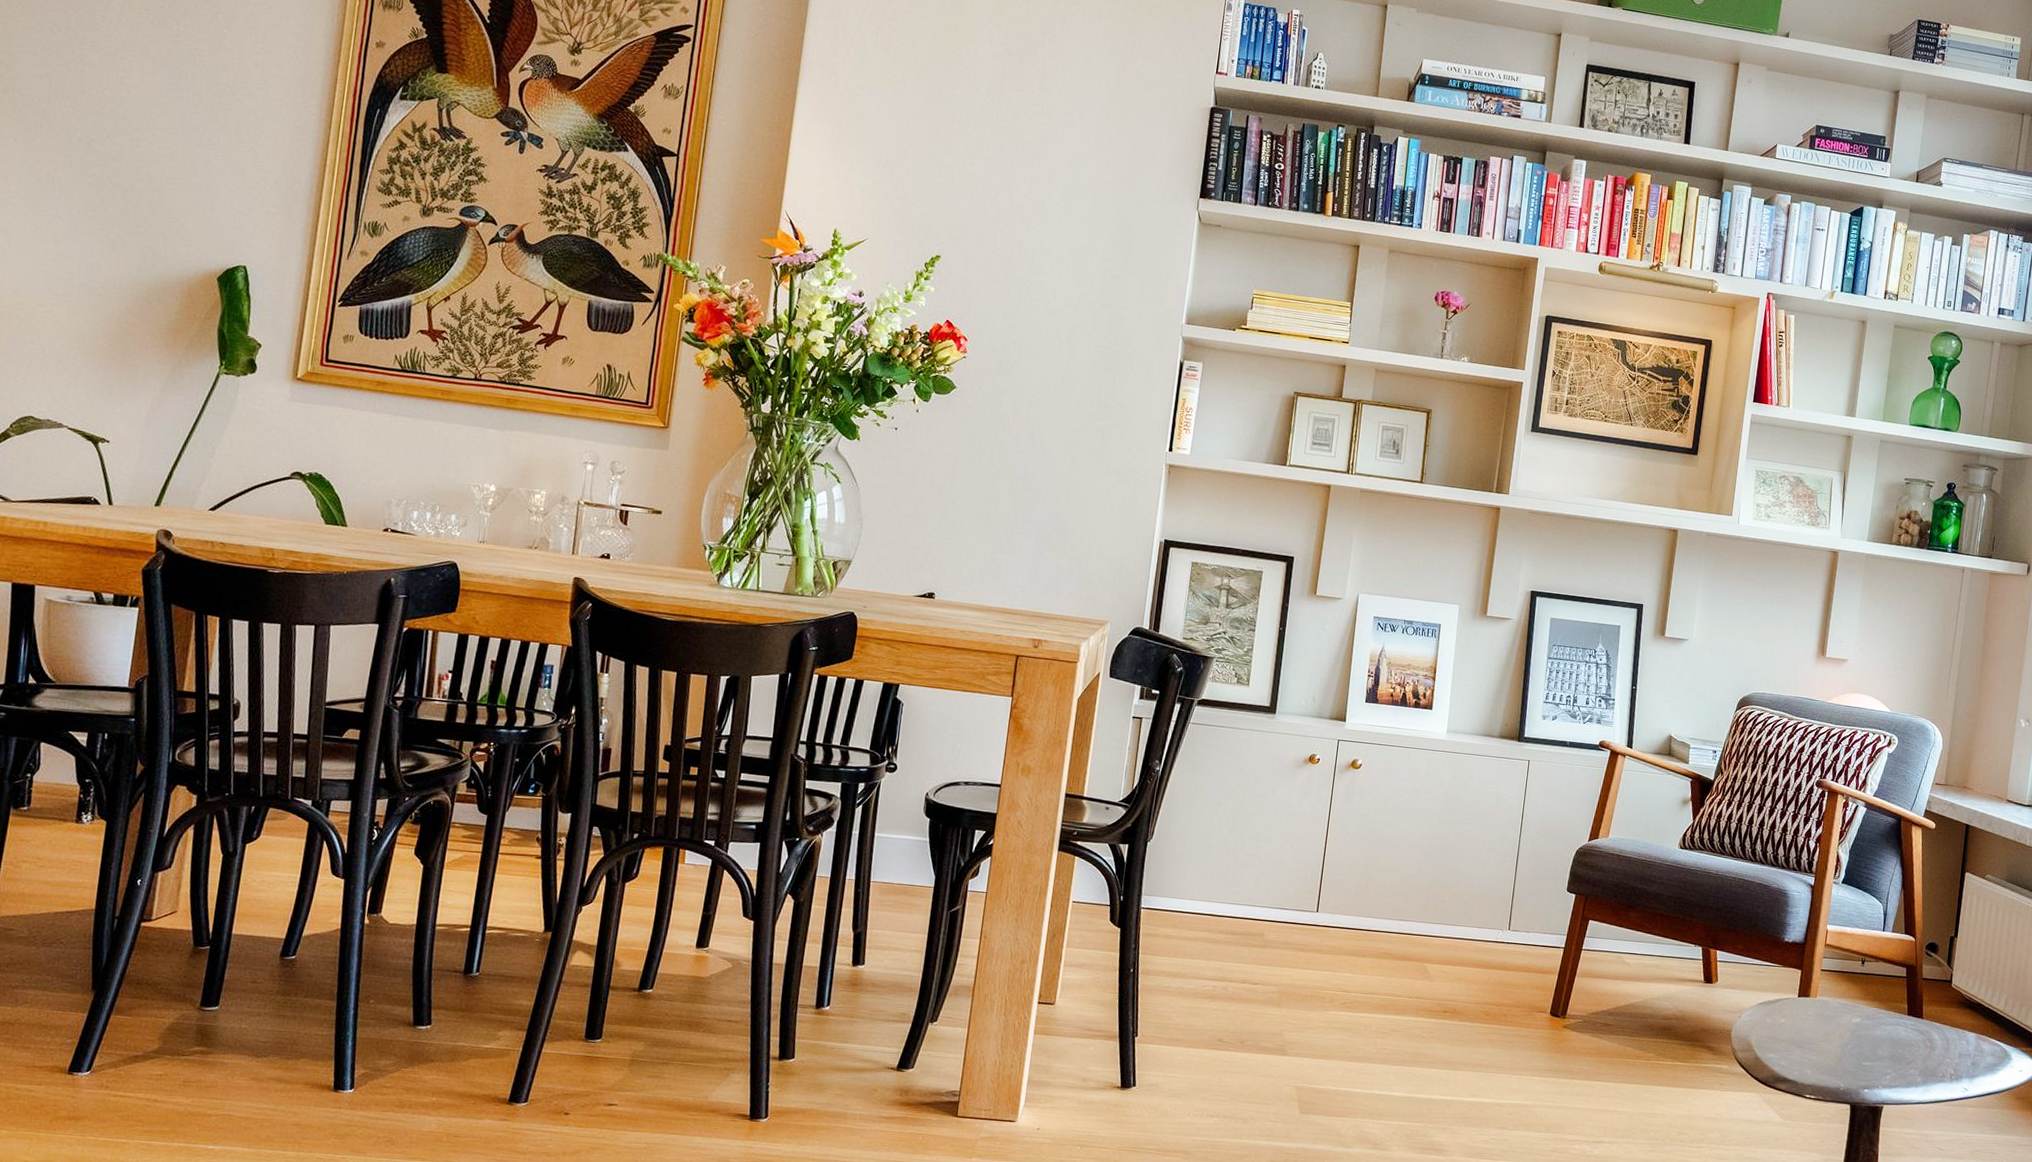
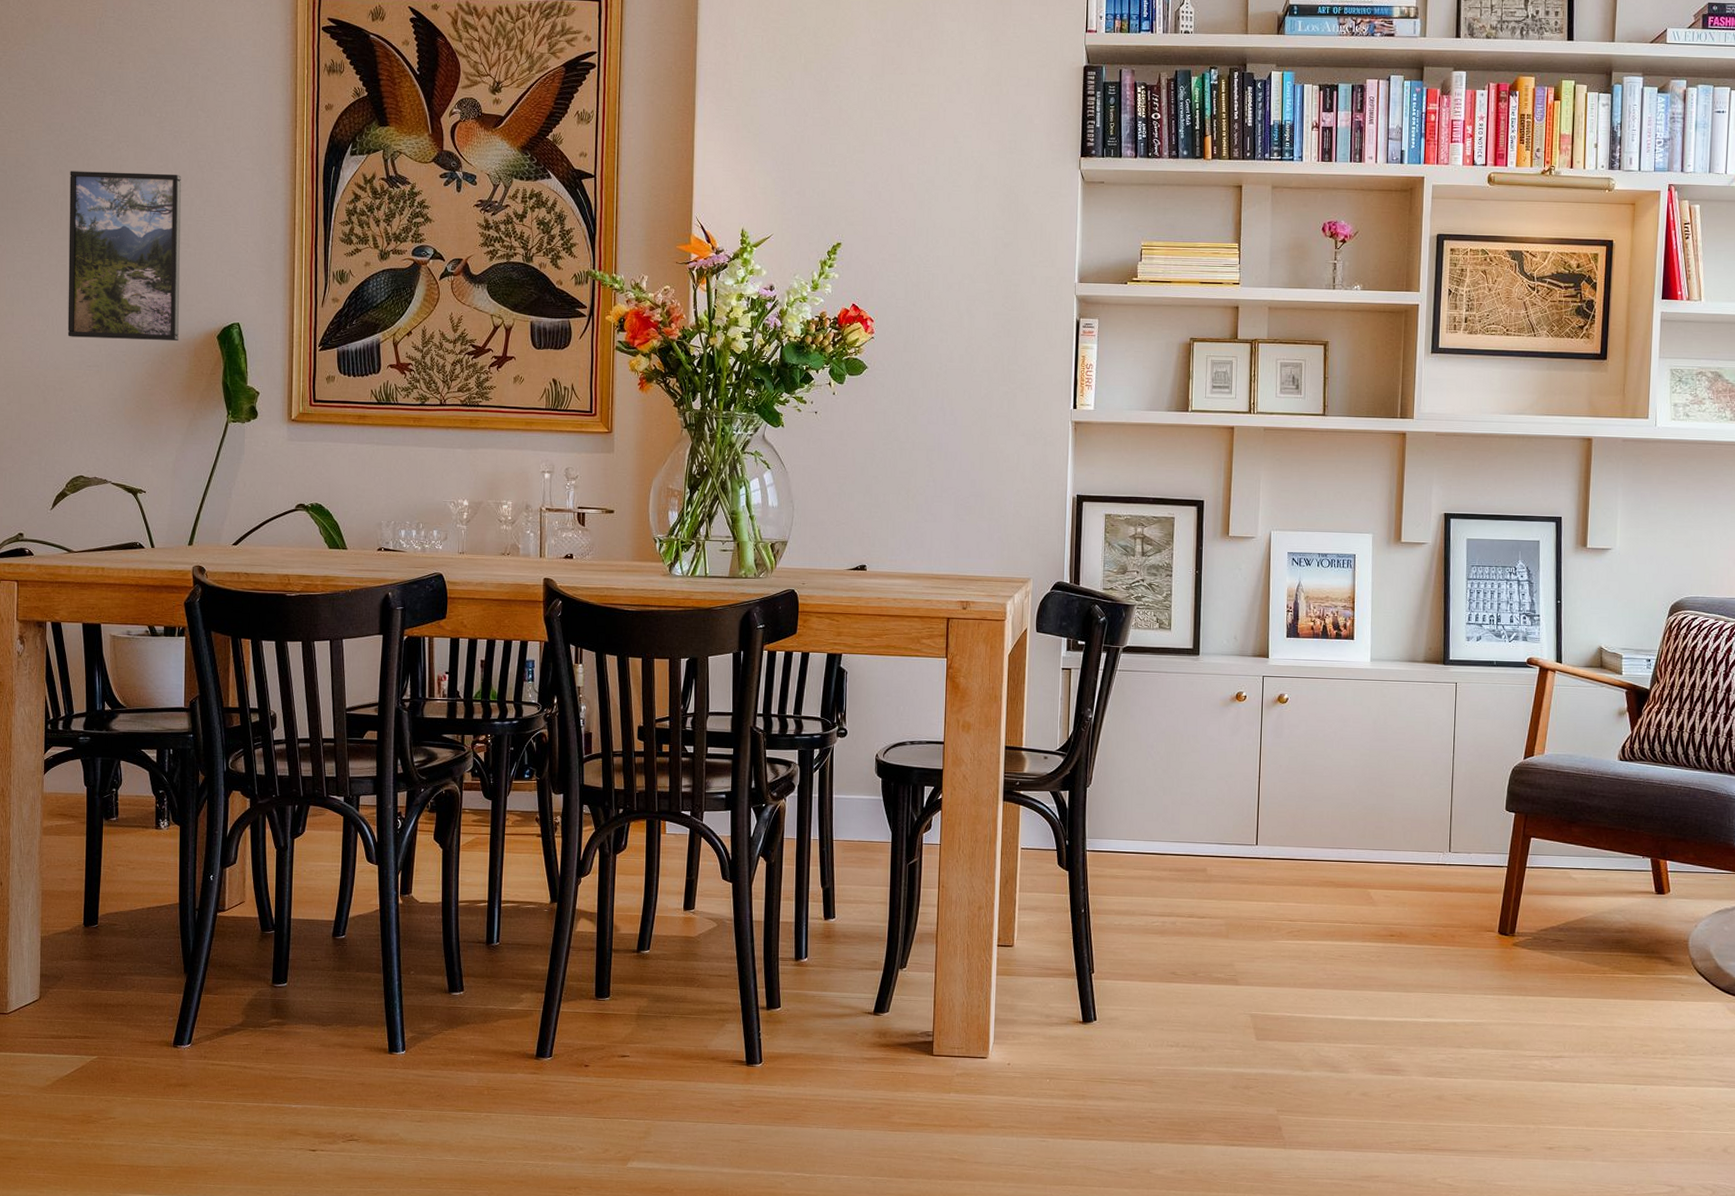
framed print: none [33,75,195,279] -> present [67,171,181,342]

